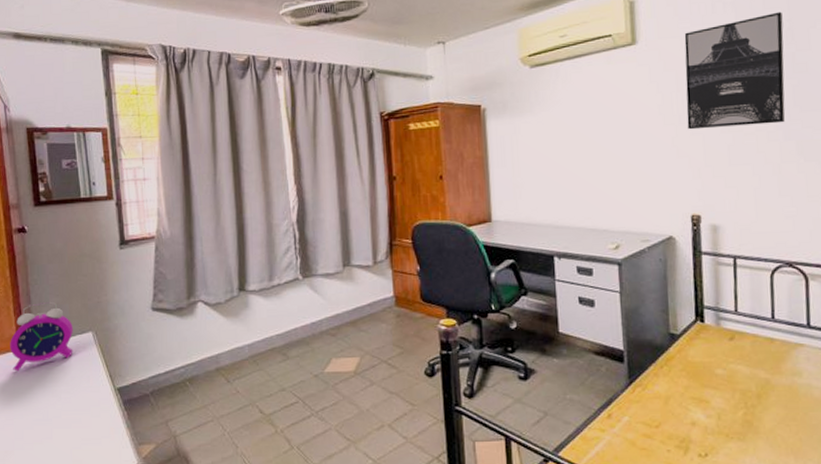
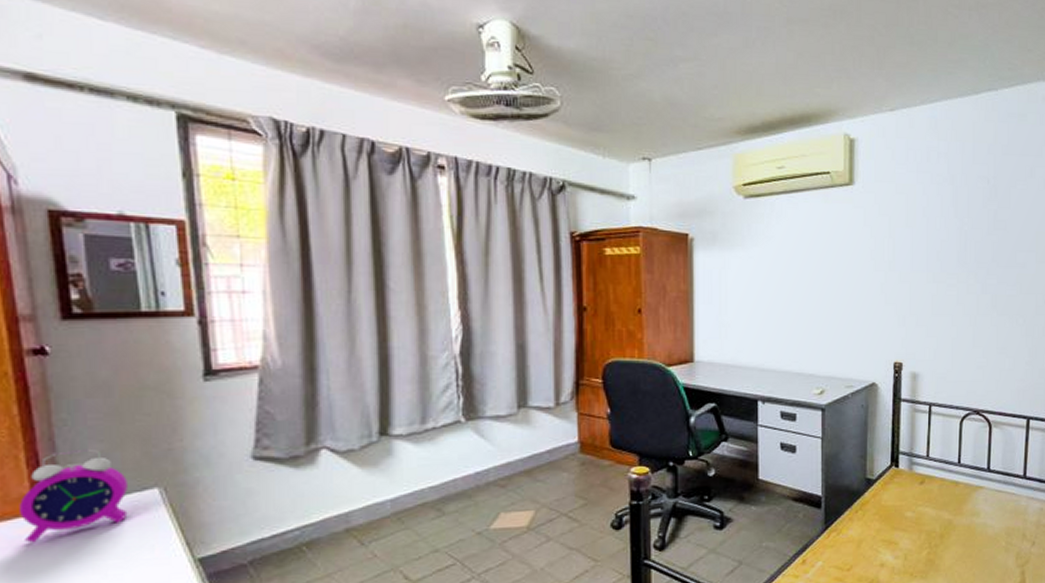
wall art: present [684,11,785,130] -> none [897,168,989,277]

